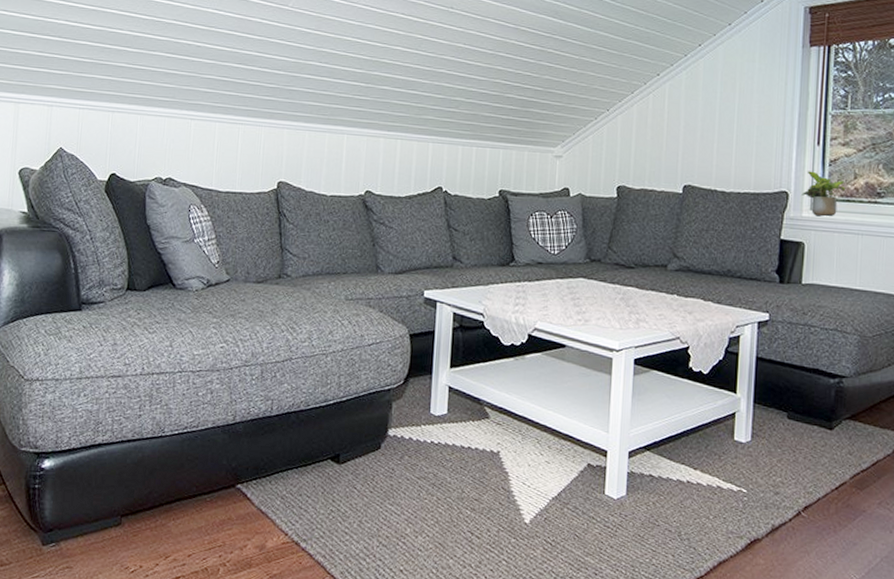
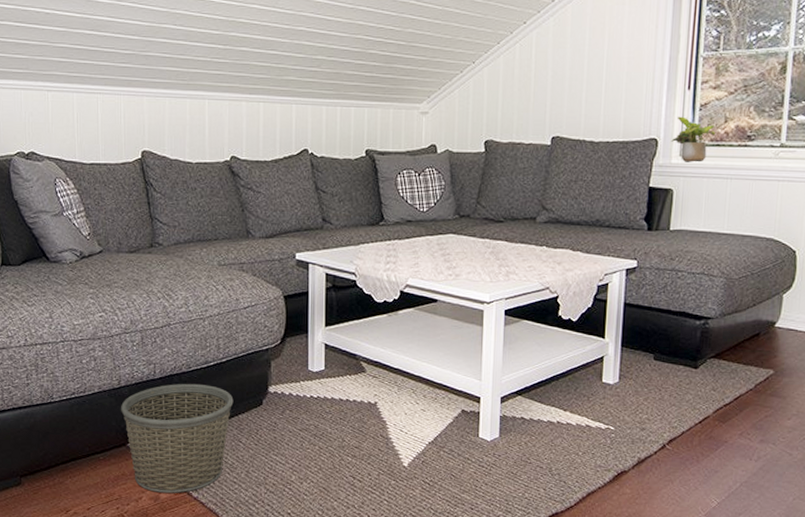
basket: none [233,422,351,543] -> present [121,383,234,493]

